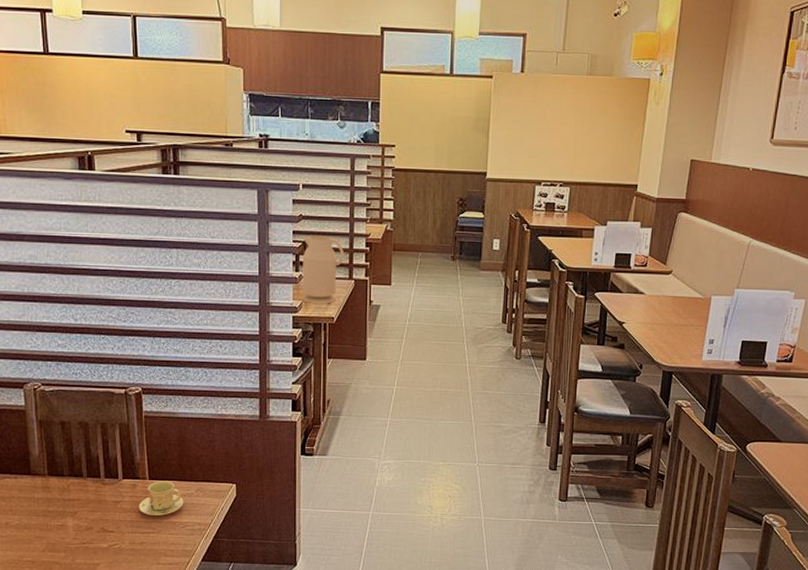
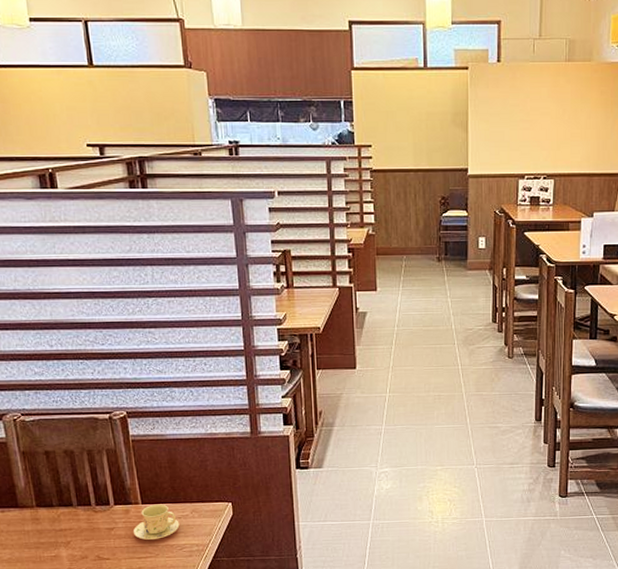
water jug: present [302,235,344,304] -> none [281,243,326,315]

